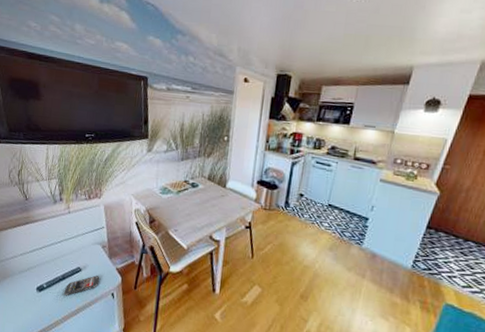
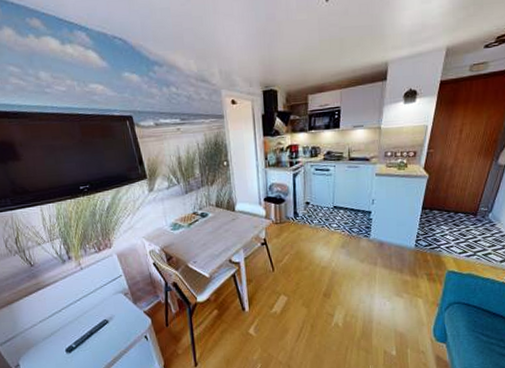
smartphone: present [64,275,100,296] -> none [95,323,130,350]

